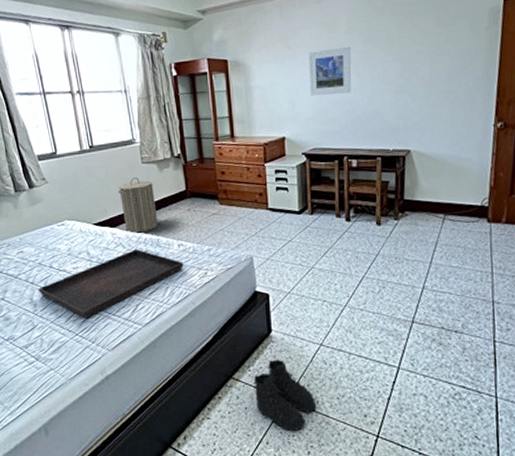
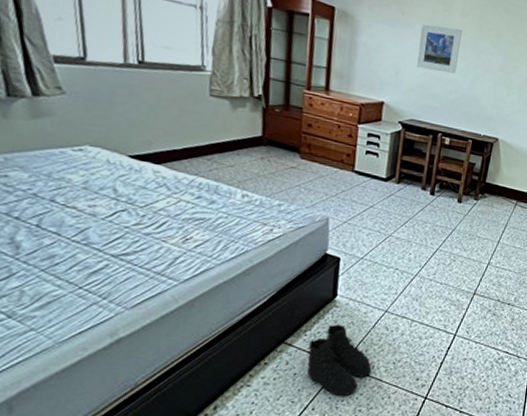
serving tray: present [38,248,183,318] -> none [25,192,246,269]
laundry hamper: present [118,177,158,233] -> none [171,110,221,176]

